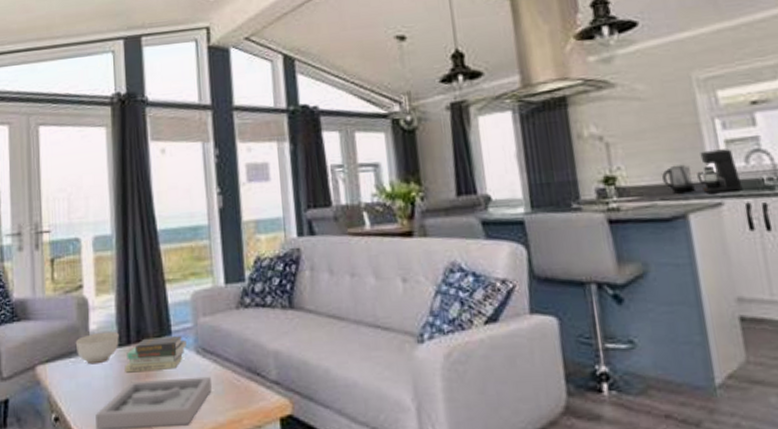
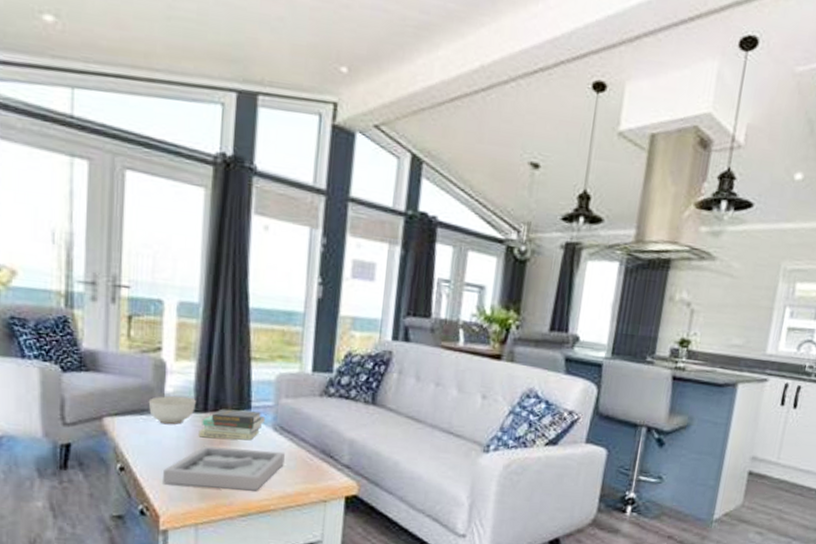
kettle: present [662,164,695,194] -> none [727,340,753,366]
coffee maker: present [697,149,743,194] -> none [755,333,790,372]

